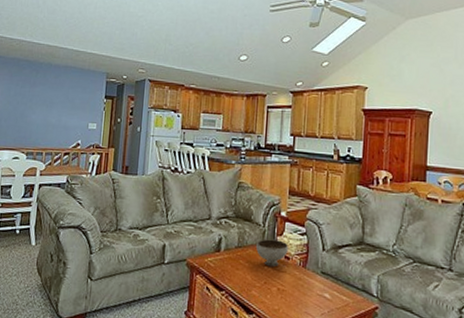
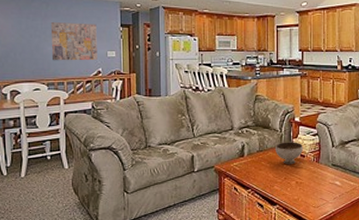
wall art: none [35,90,81,132] -> present [50,22,97,61]

